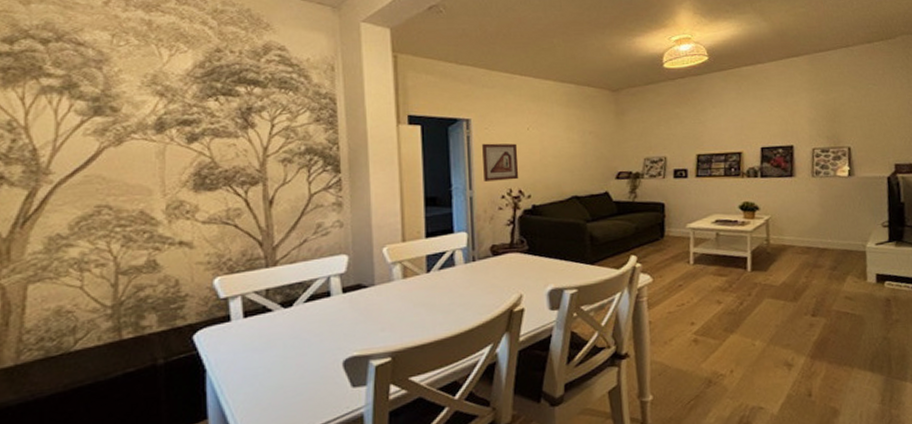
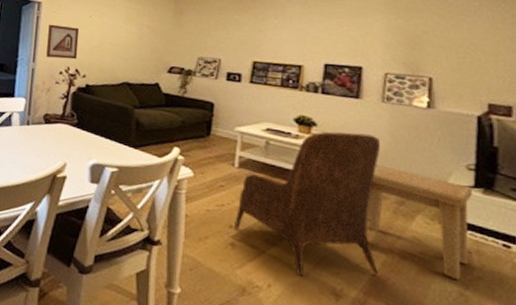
armchair: none [695,209,821,355] -> present [235,131,380,276]
side table: none [807,236,888,327] -> present [366,164,472,281]

